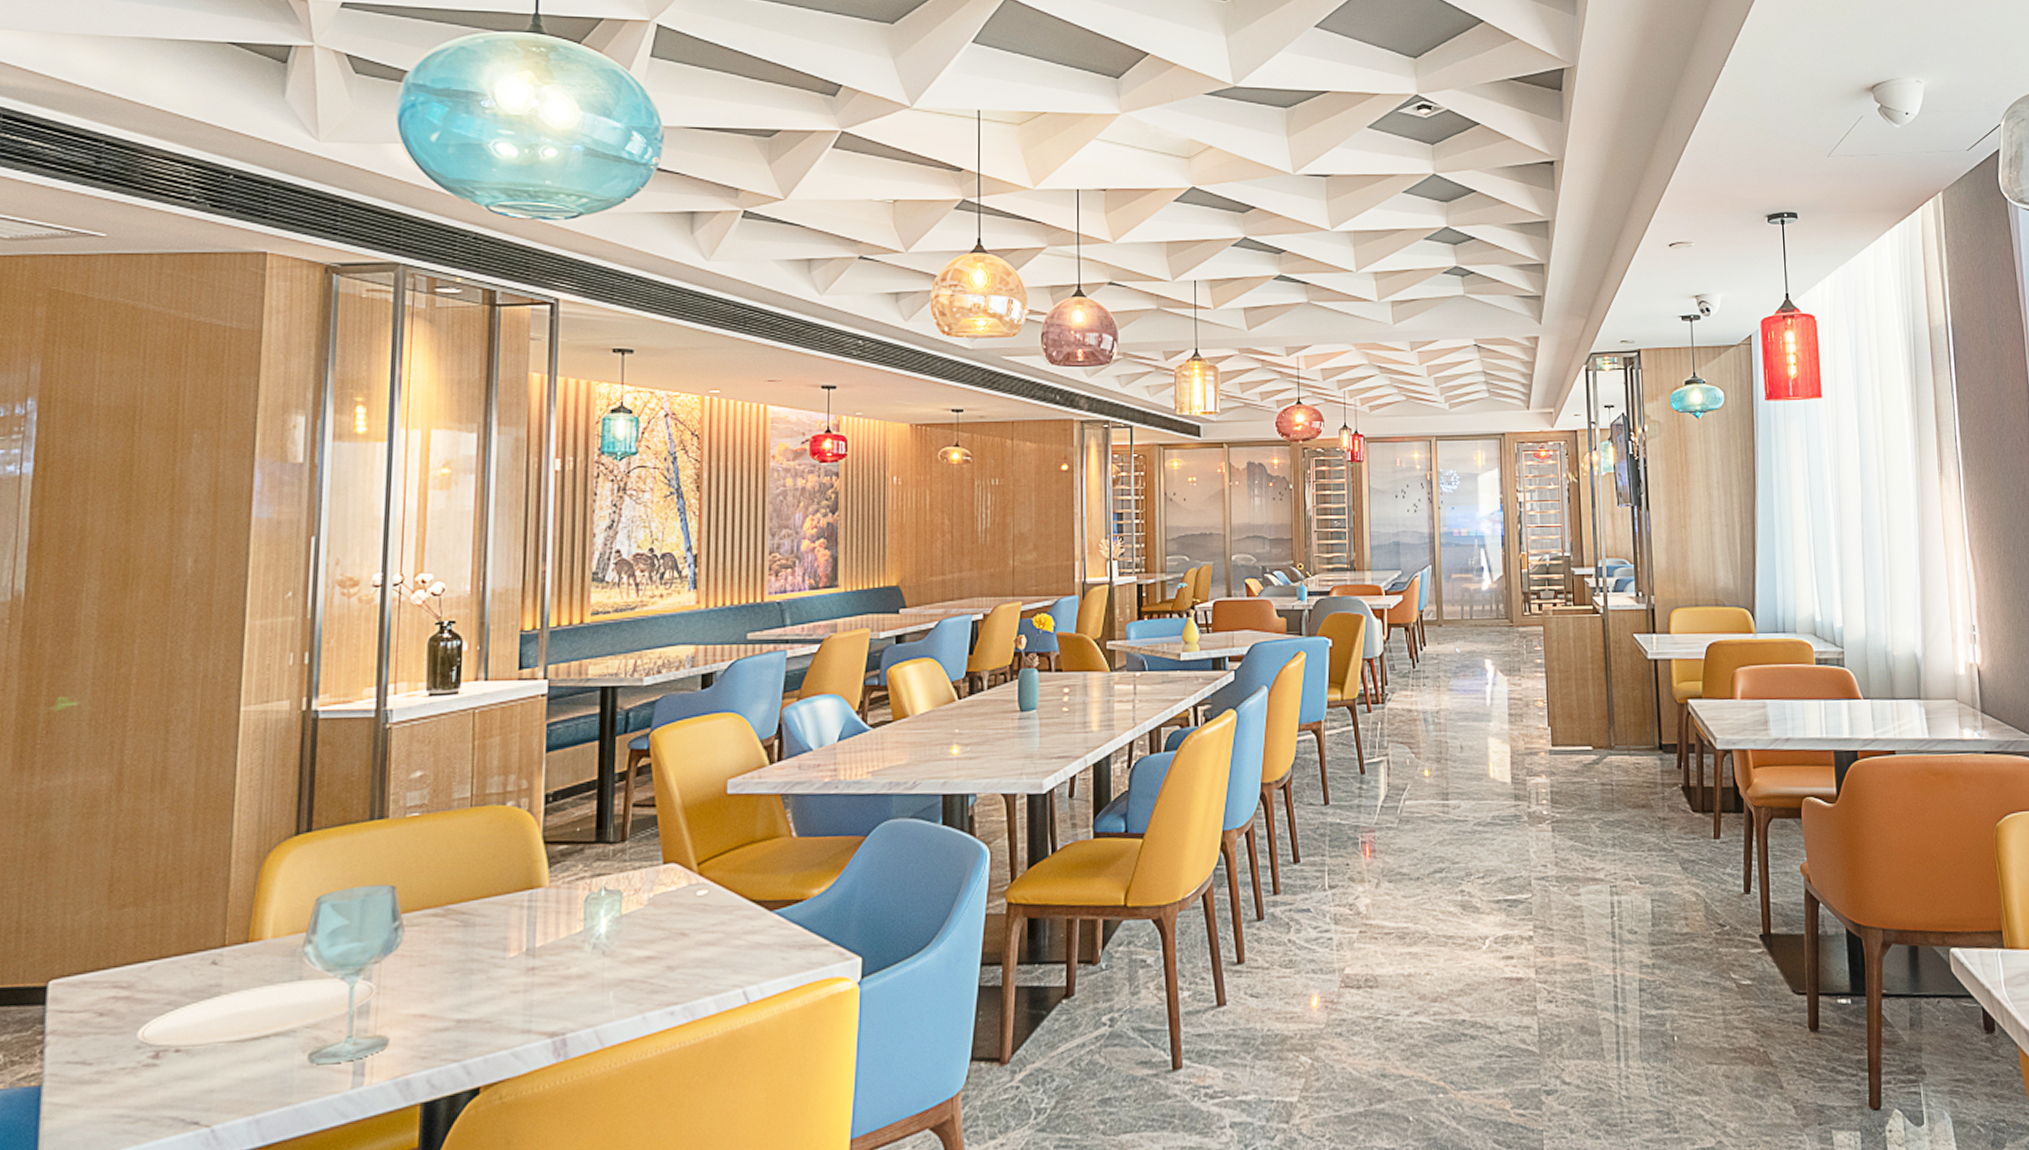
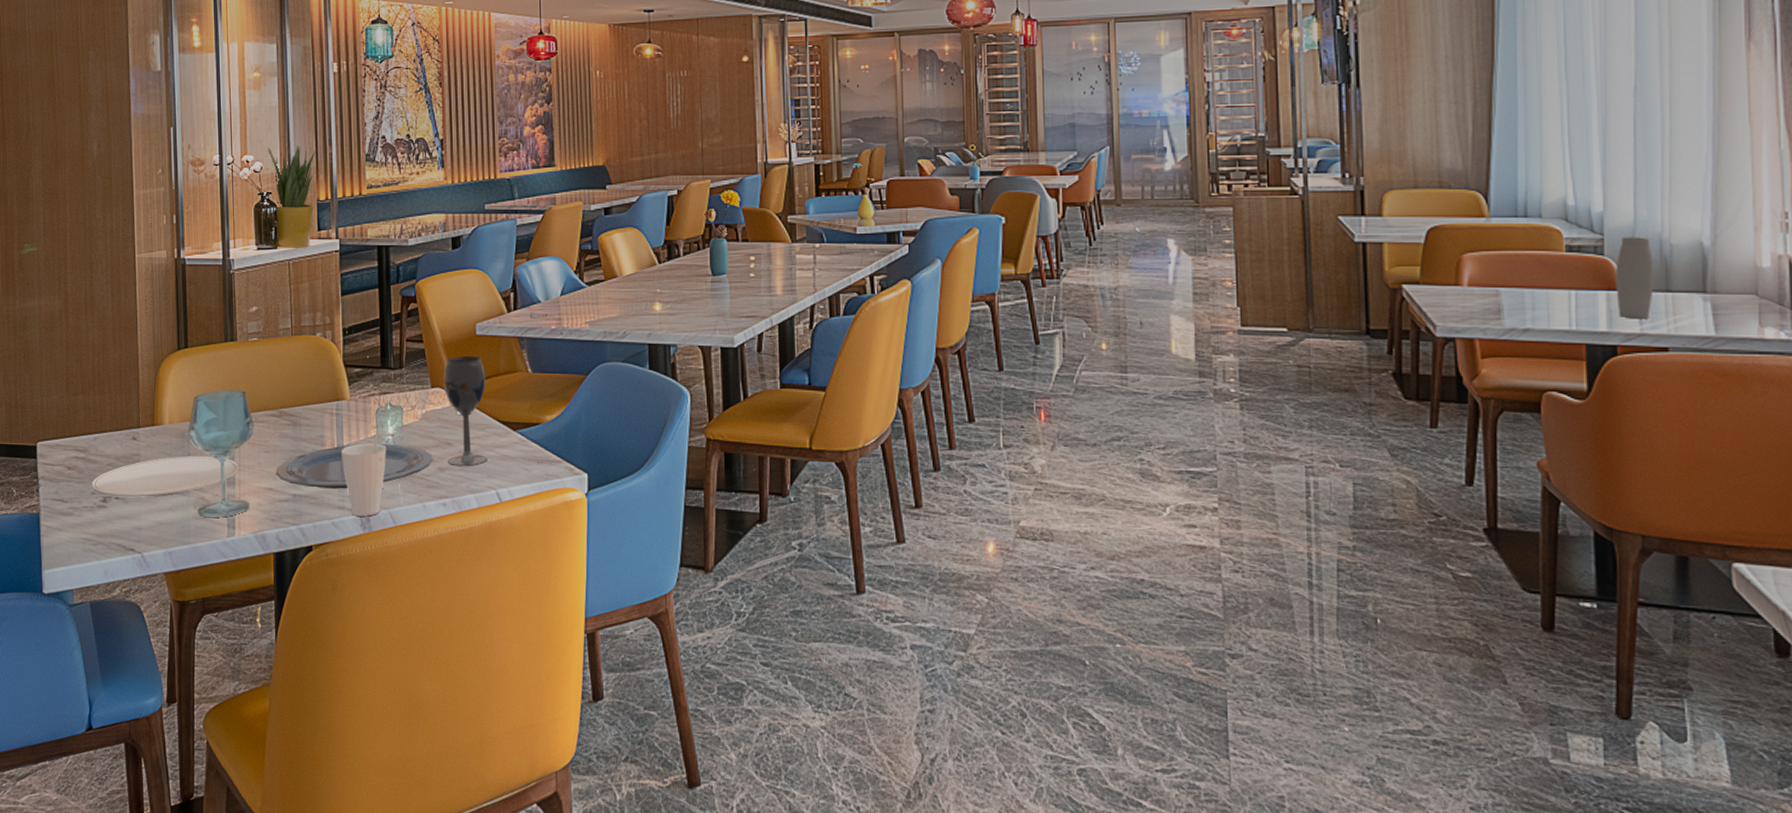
plate: none [432,940,660,1008] -> present [275,444,433,489]
planter: none [445,560,525,693] -> present [268,144,317,248]
cup: none [531,925,609,1041] -> present [341,431,395,517]
wine glass: none [680,820,737,963] -> present [443,355,487,467]
vase: none [1853,649,1883,725] -> present [1615,237,1655,319]

